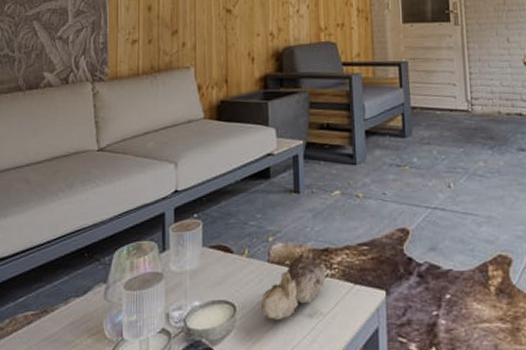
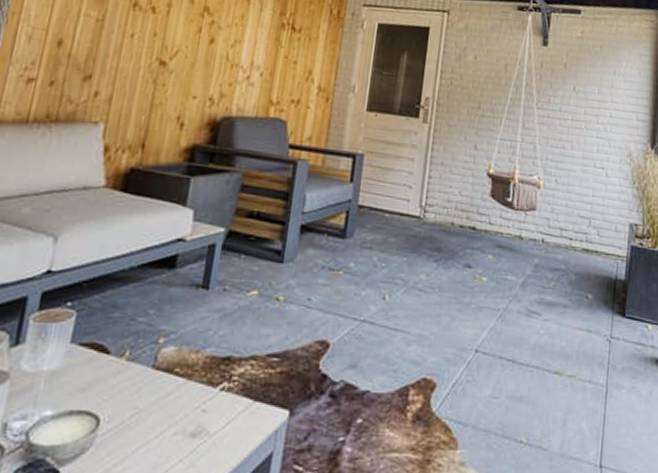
candle: present [261,250,327,320] -> none [132,357,225,438]

